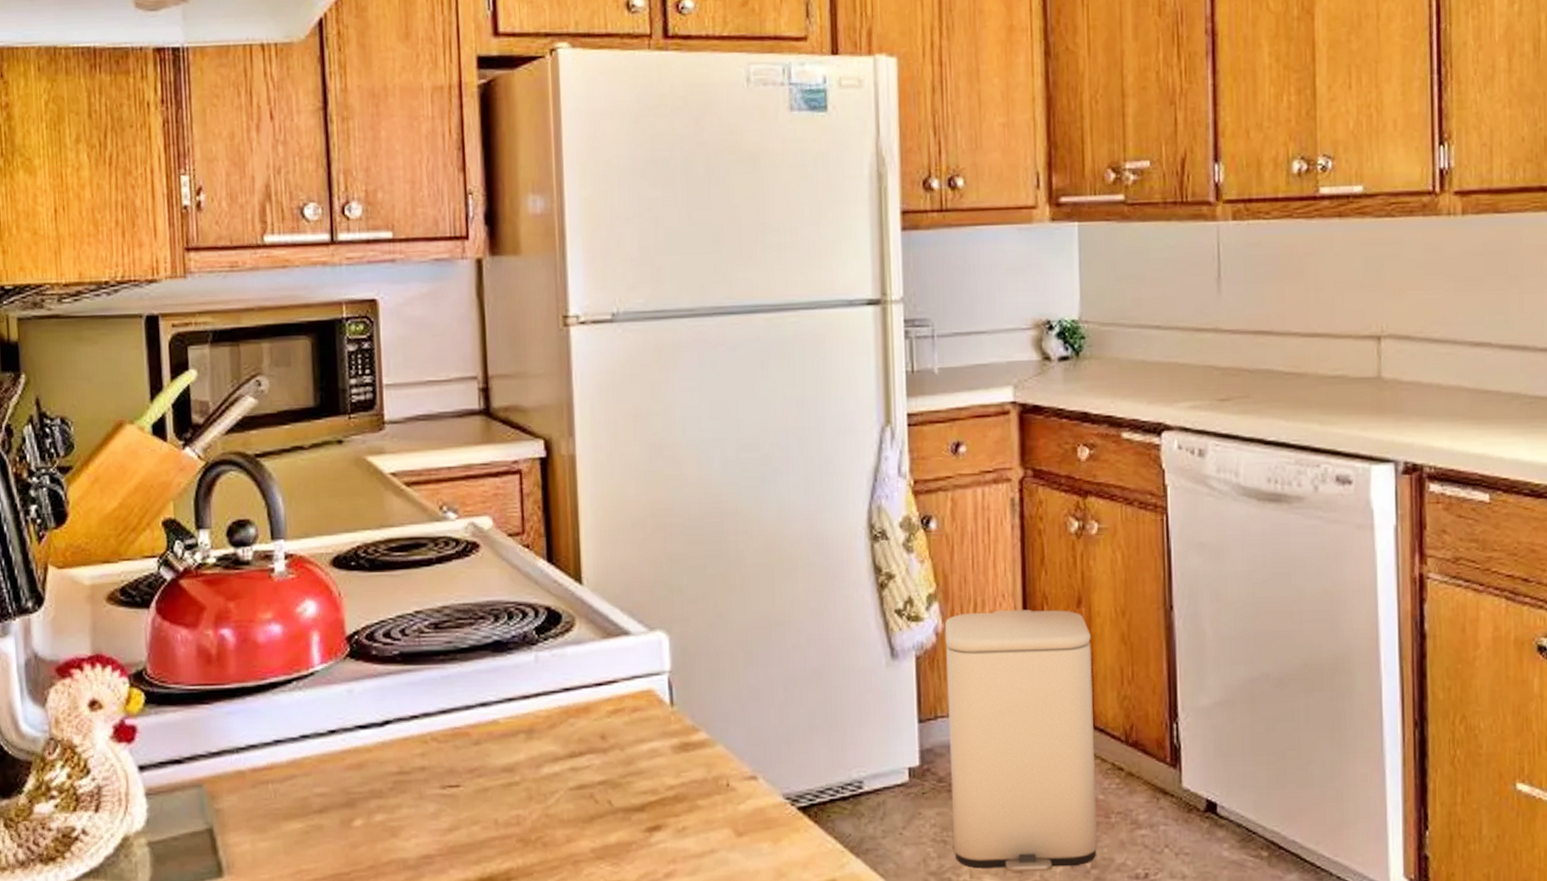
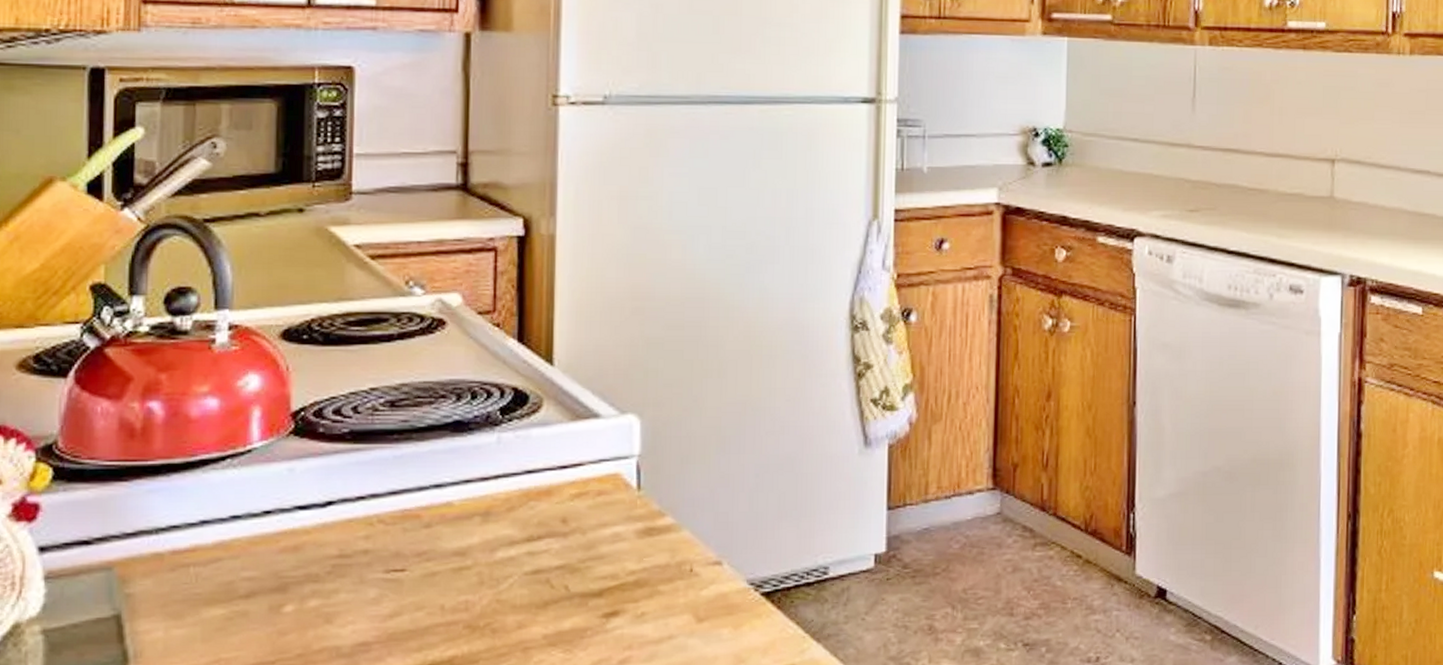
pedal bin: present [944,610,1098,872] -> none [914,402,1058,657]

